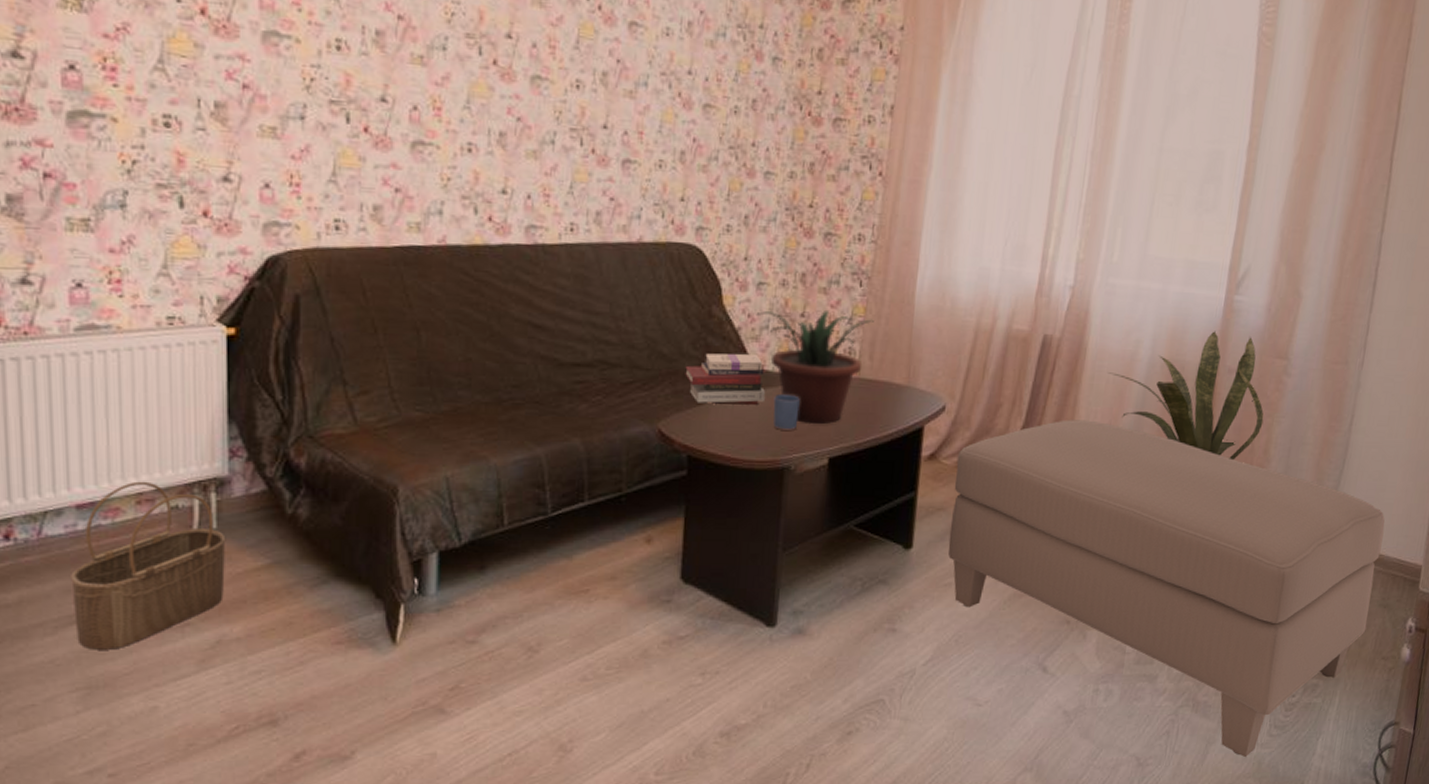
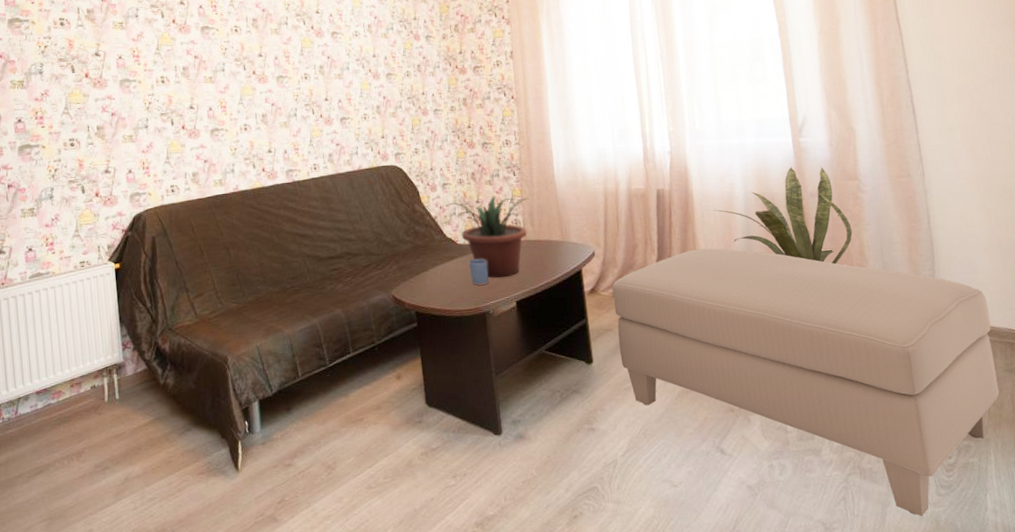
wicker basket: present [71,481,226,650] -> none [36,371,127,491]
books: present [685,353,766,405] -> none [403,233,463,274]

